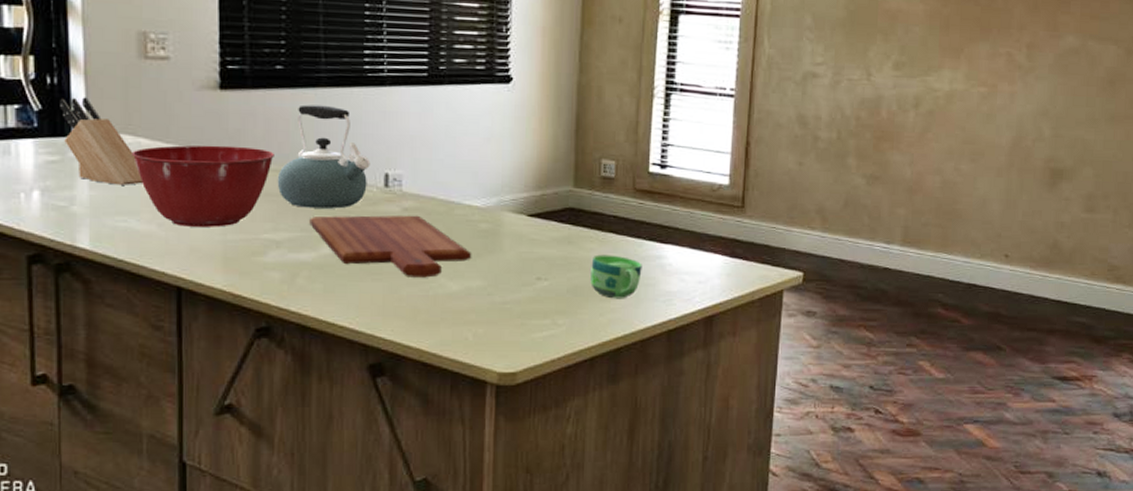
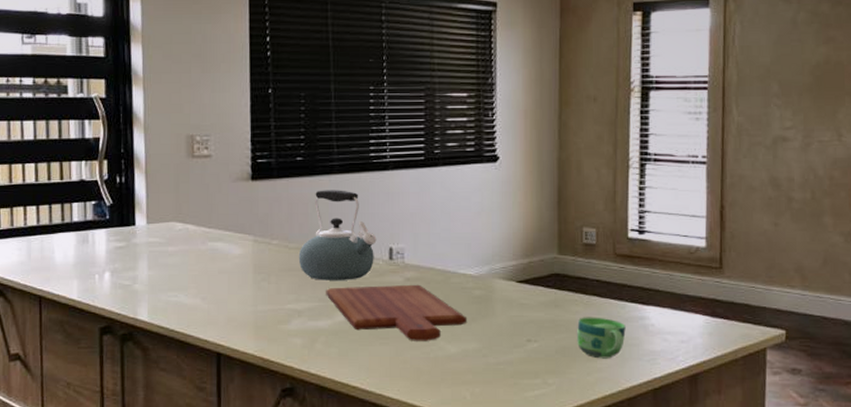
knife block: present [60,97,144,185] -> none [126,192,191,265]
mixing bowl: present [131,145,274,227] -> none [181,228,296,300]

